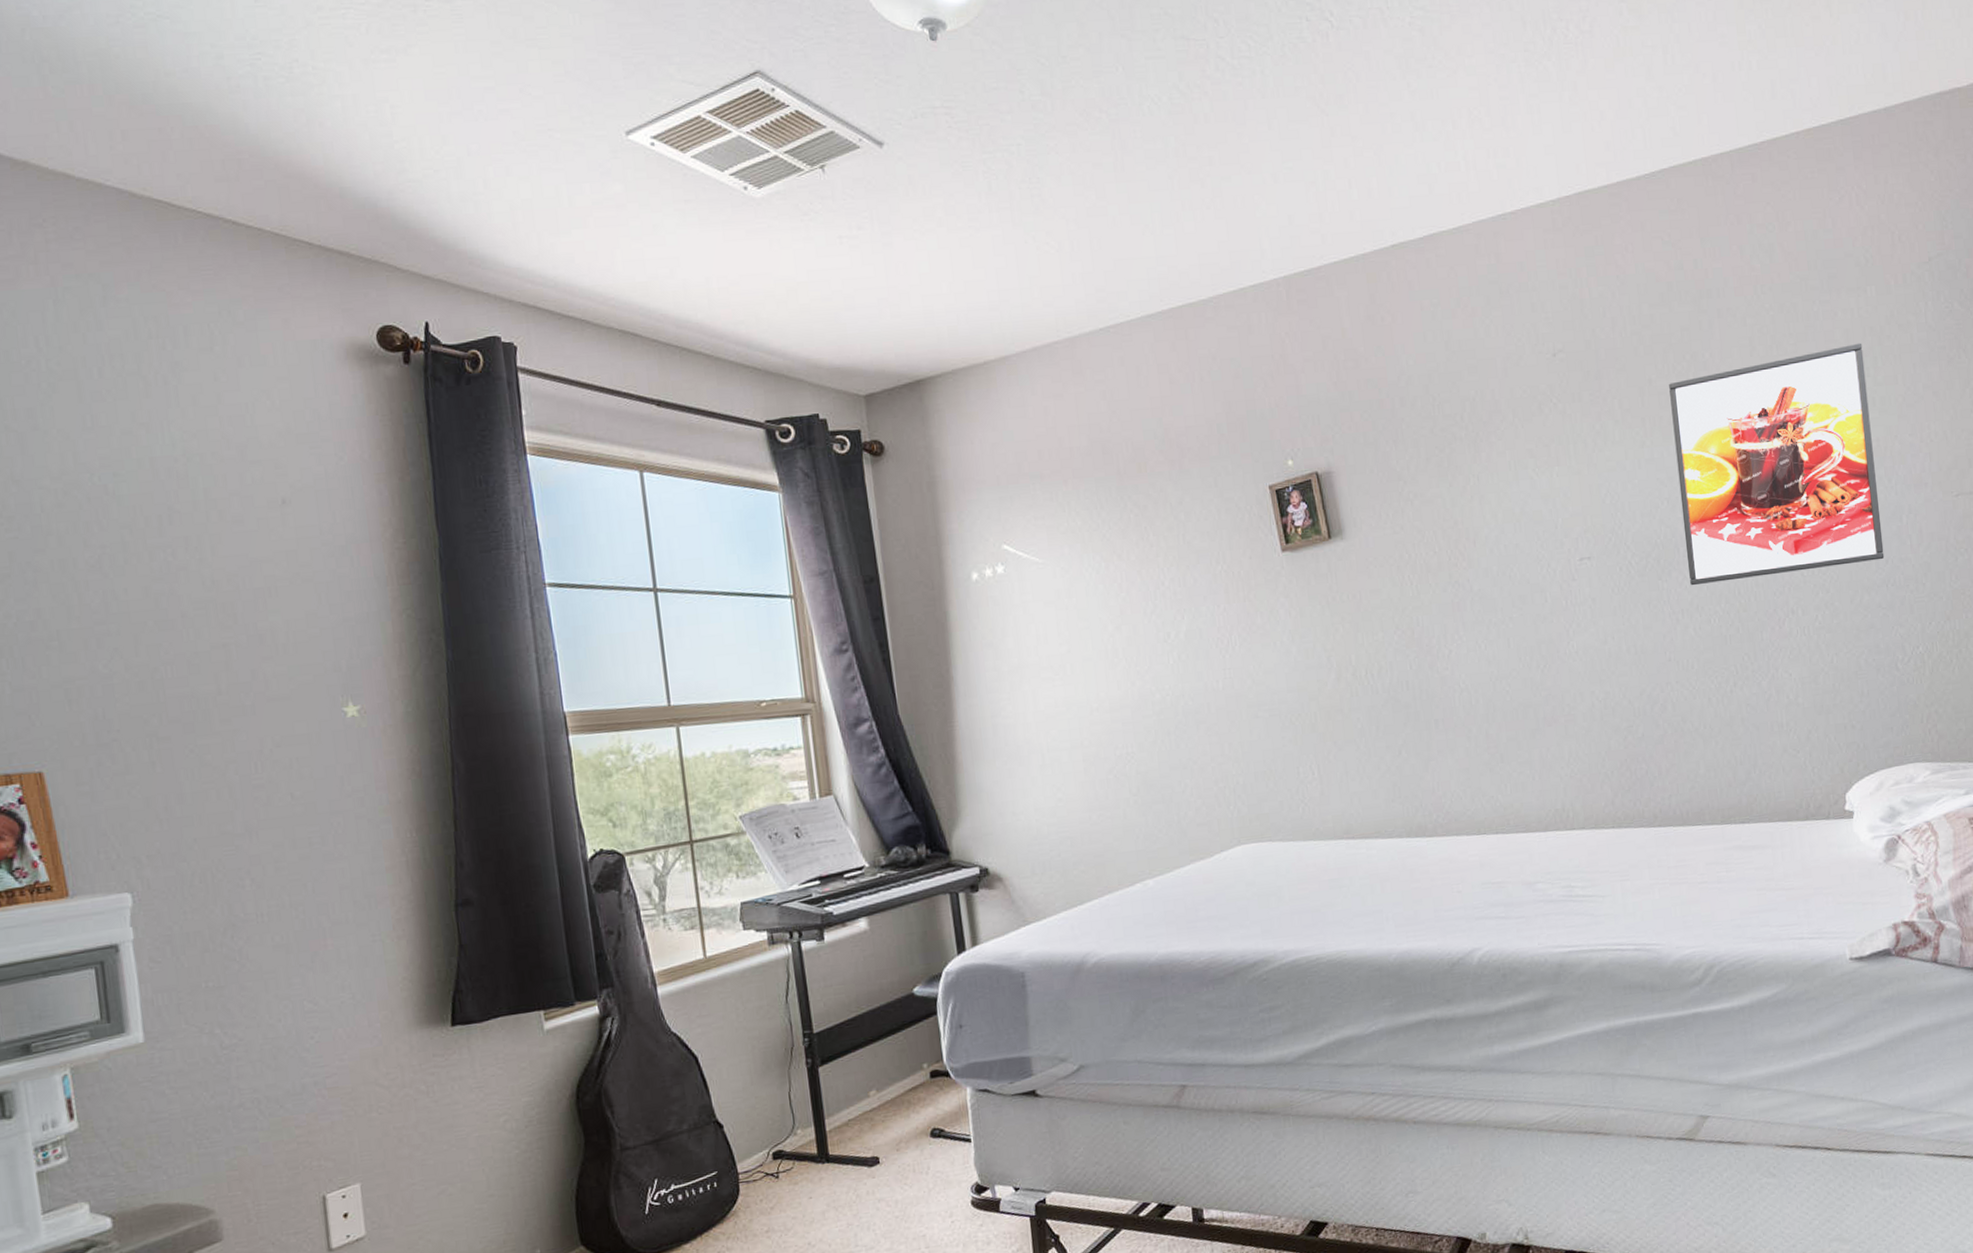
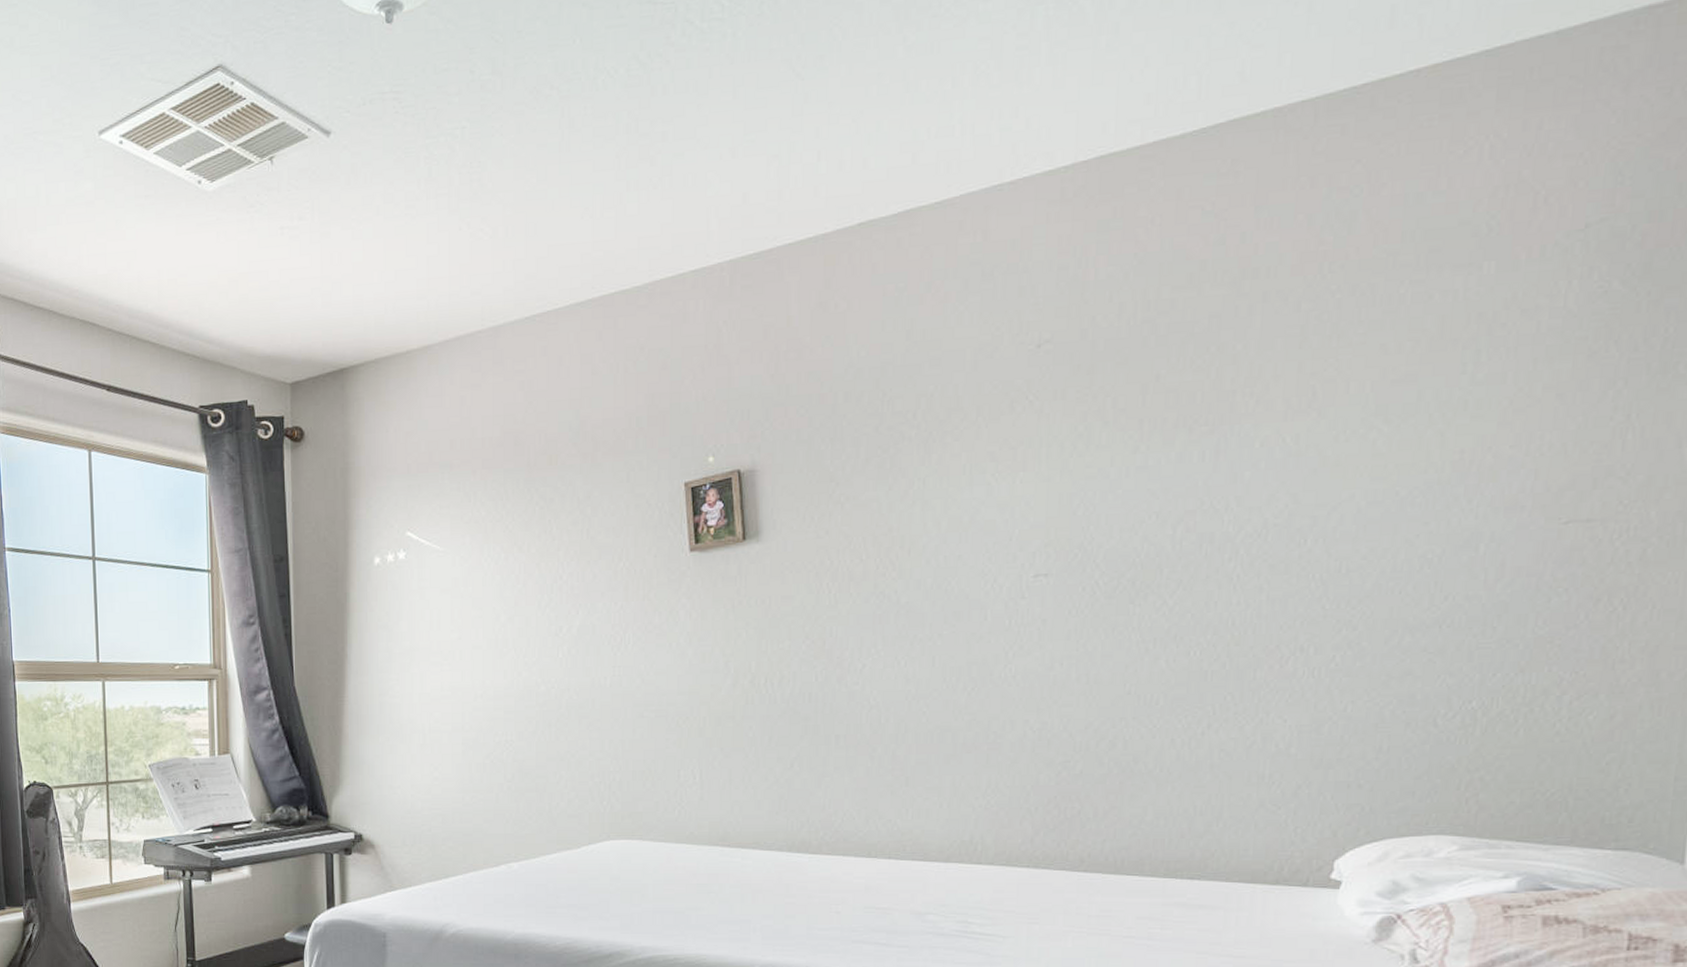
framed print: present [1669,342,1885,586] -> none [1170,332,1463,613]

